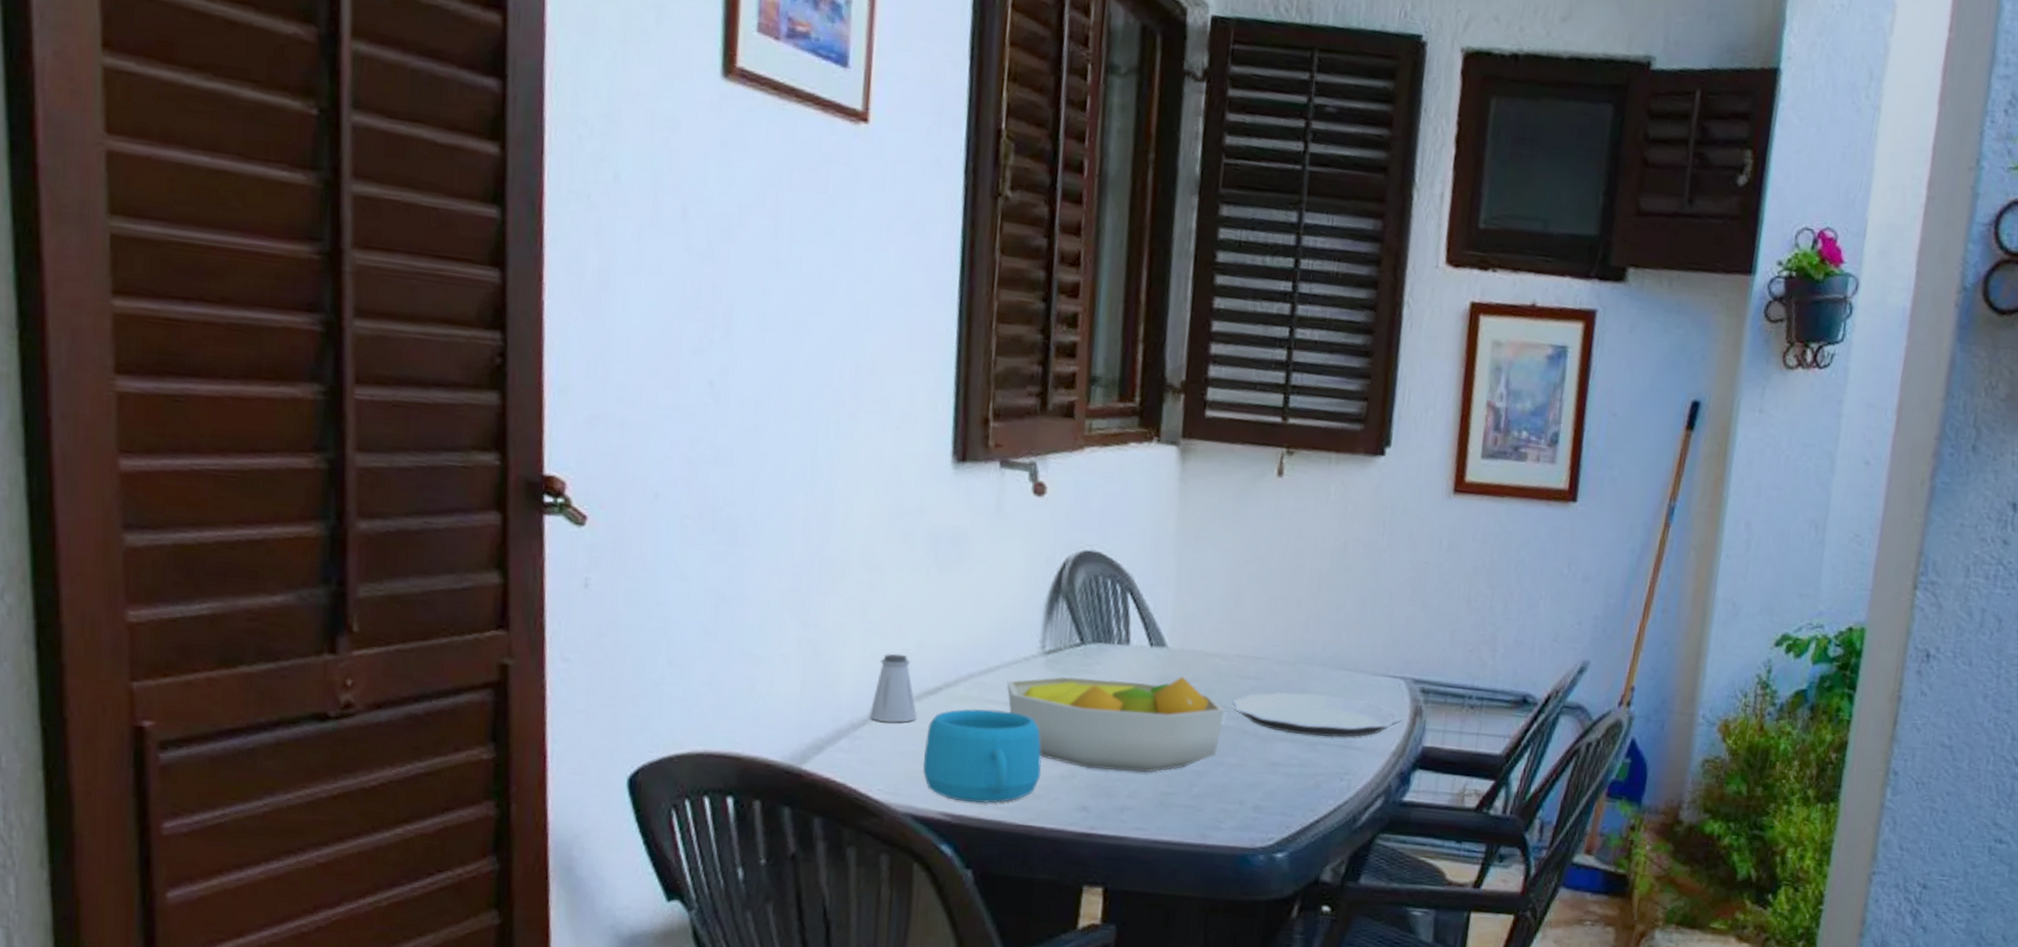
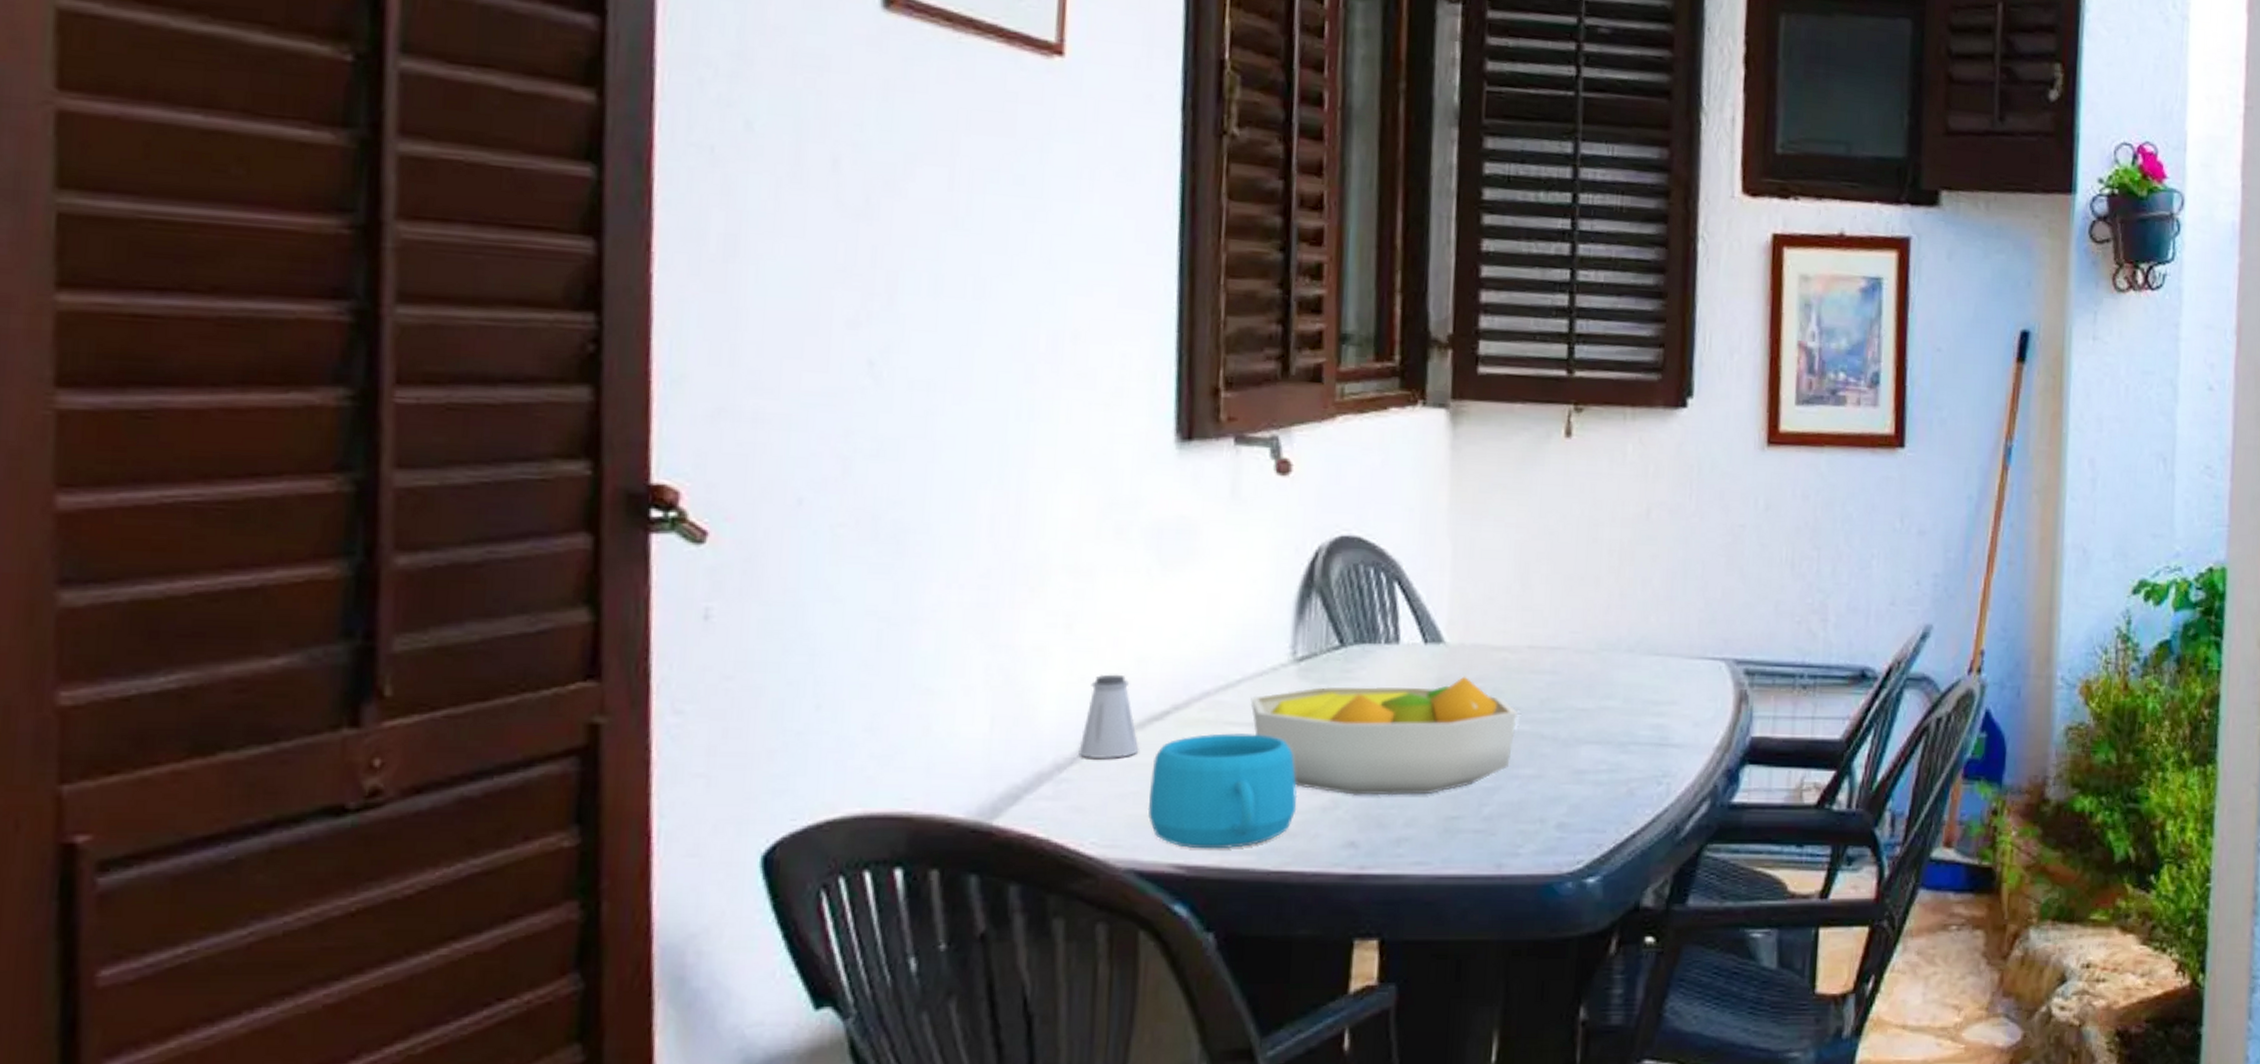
plate: present [1232,692,1403,738] -> none [1525,685,1726,735]

